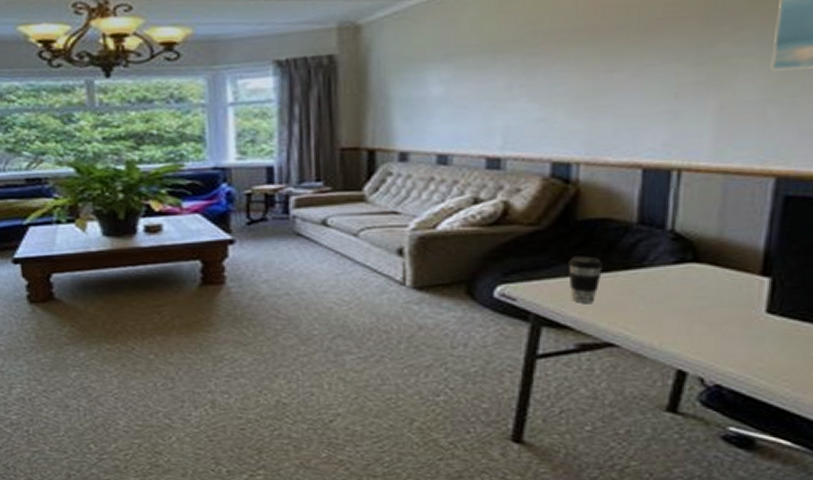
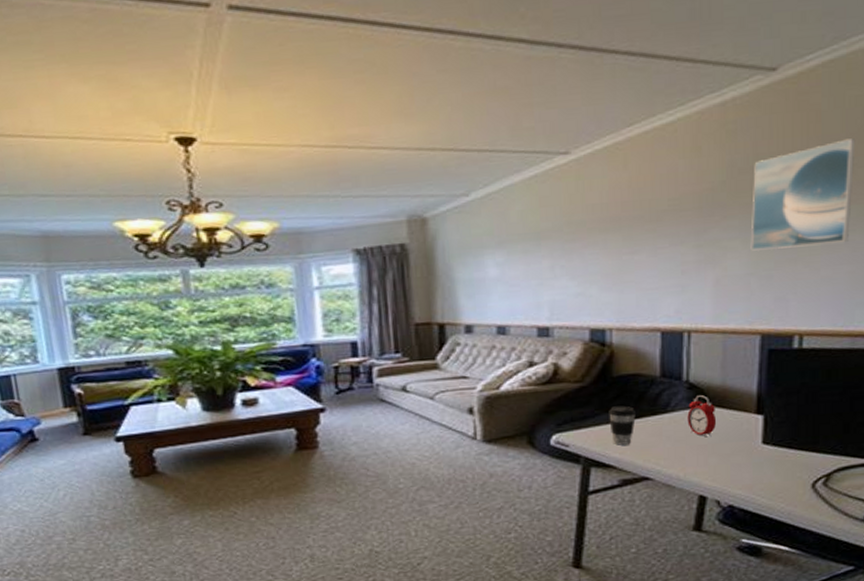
alarm clock: none [669,249,708,301] -> present [687,395,717,438]

